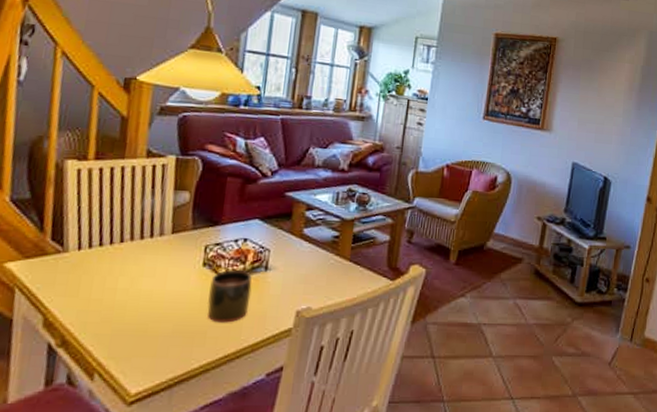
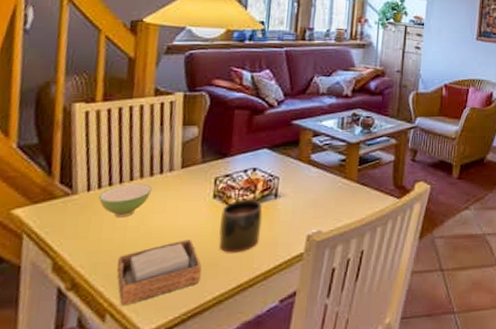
bowl: none [89,245,143,279] -> present [99,183,153,218]
napkin holder: none [105,306,190,366] -> present [116,239,202,305]

